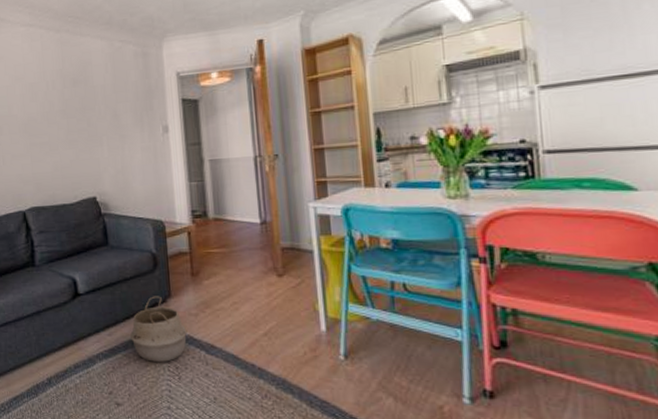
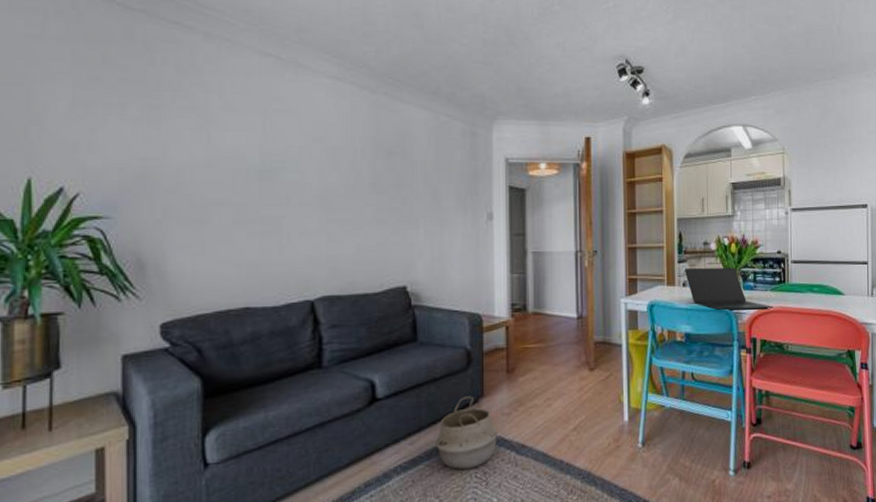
laptop: none [385,163,518,214] -> present [684,268,773,311]

